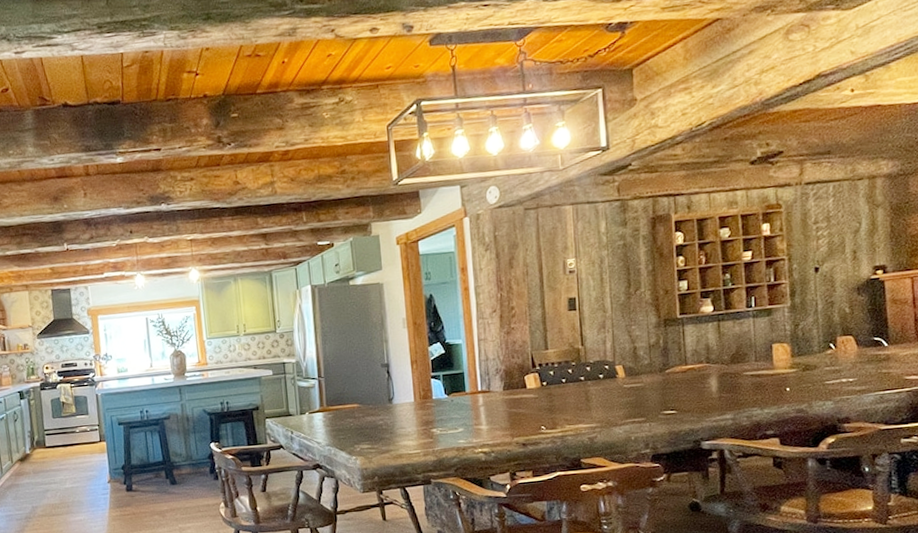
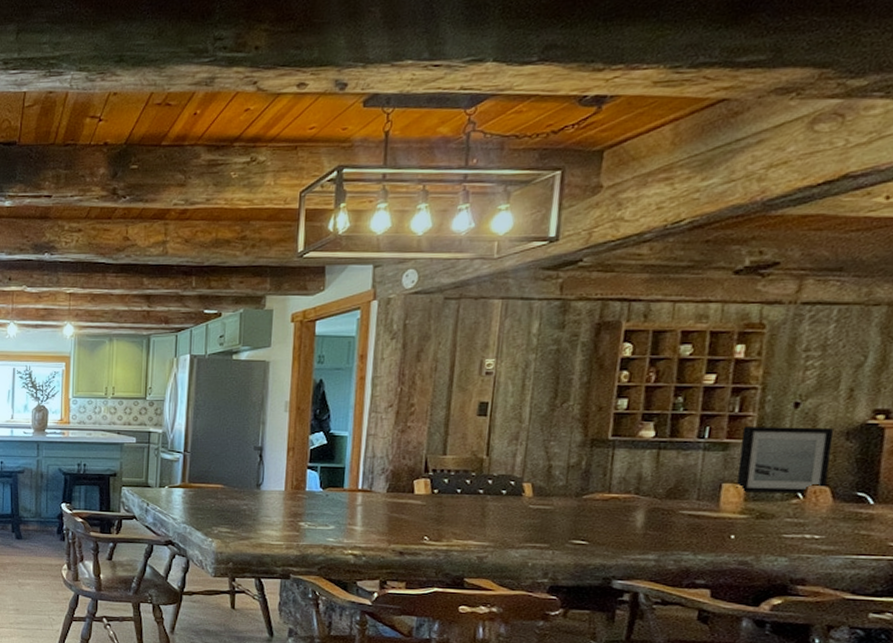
wall art: none [780,285,851,349] -> present [736,427,834,494]

